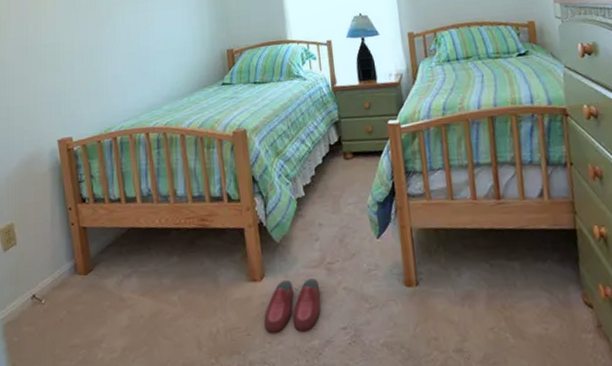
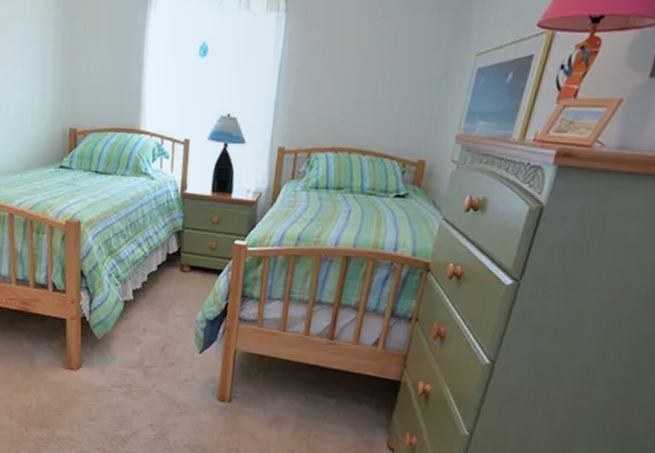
slippers: present [264,278,321,333] -> none [75,373,134,422]

